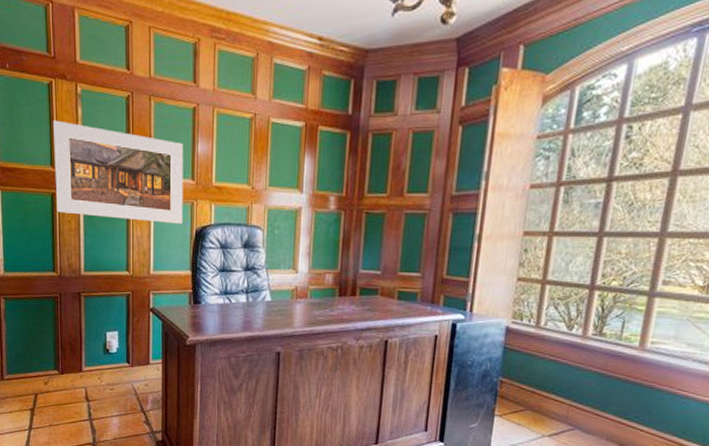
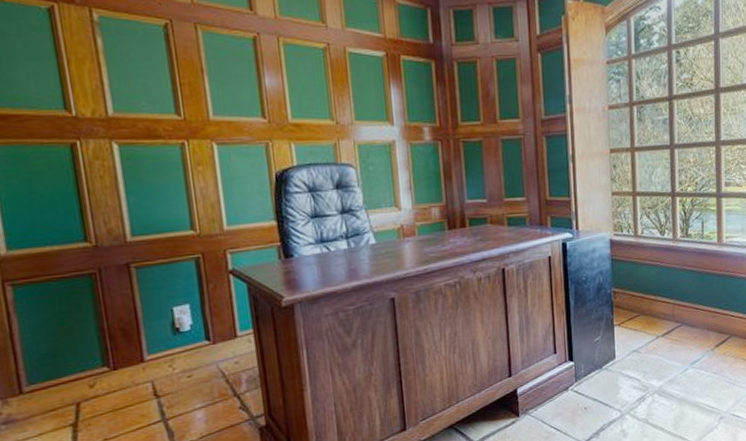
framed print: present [53,120,184,225] -> none [61,53,258,170]

